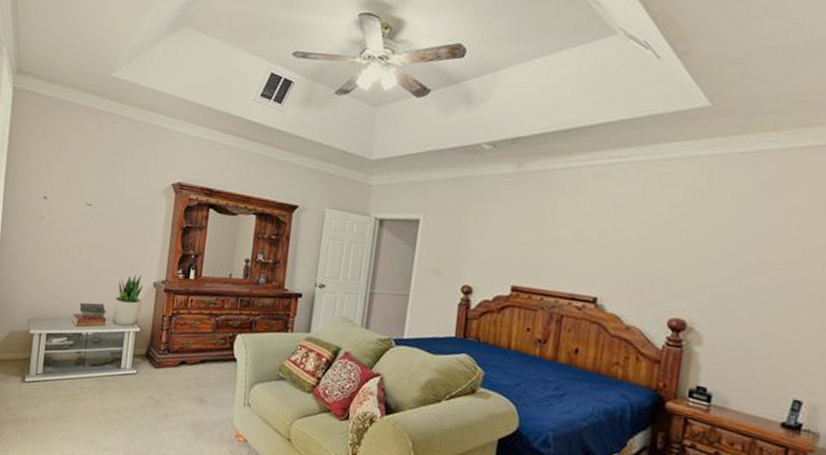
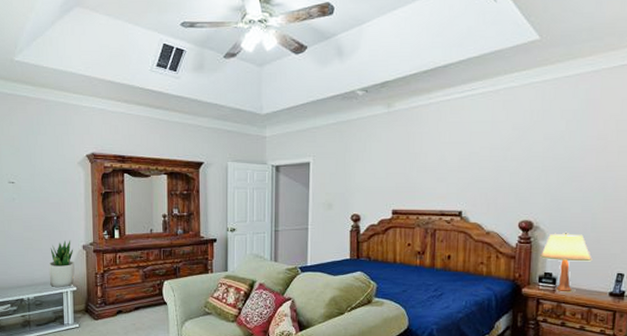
books: present [72,302,107,327] -> none [12,270,45,293]
table lamp: none [693,339,760,416] -> present [540,233,591,293]

